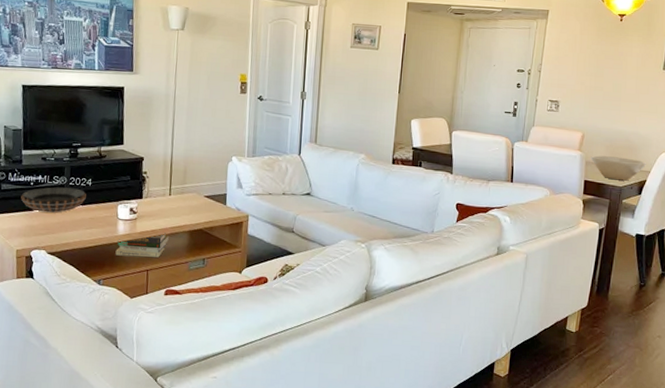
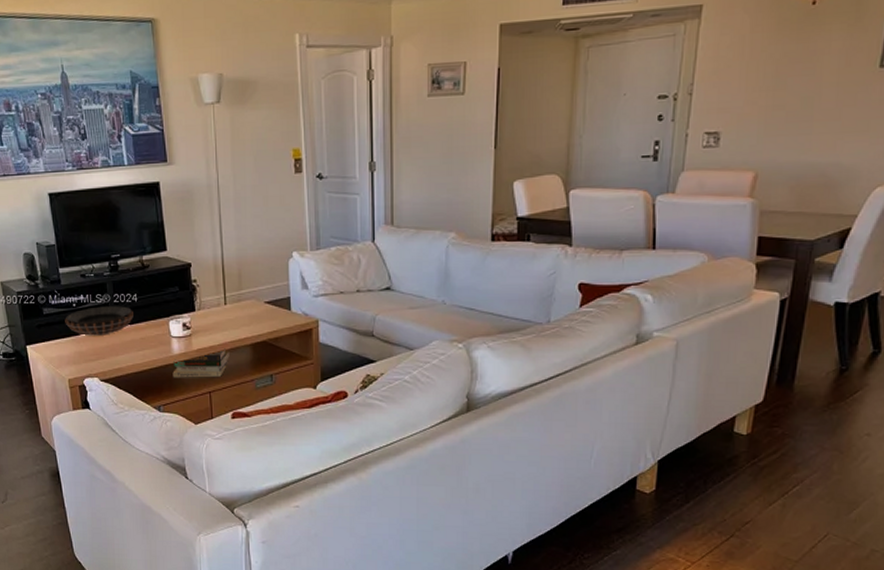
bowl: present [591,155,646,181] -> none [767,200,851,232]

